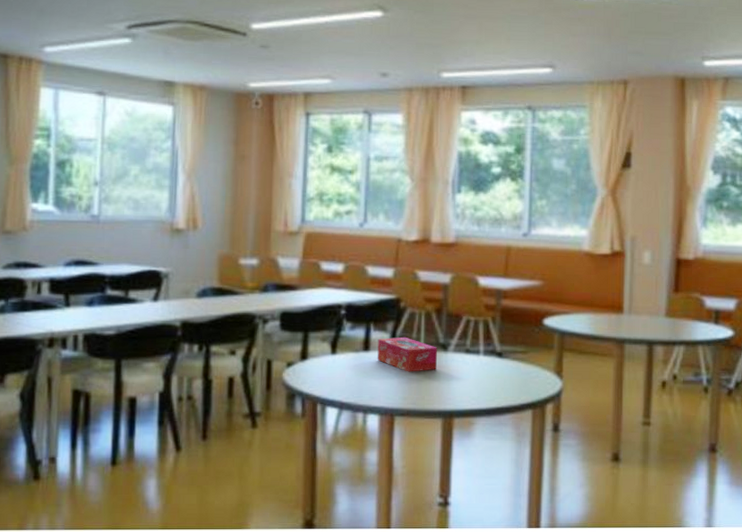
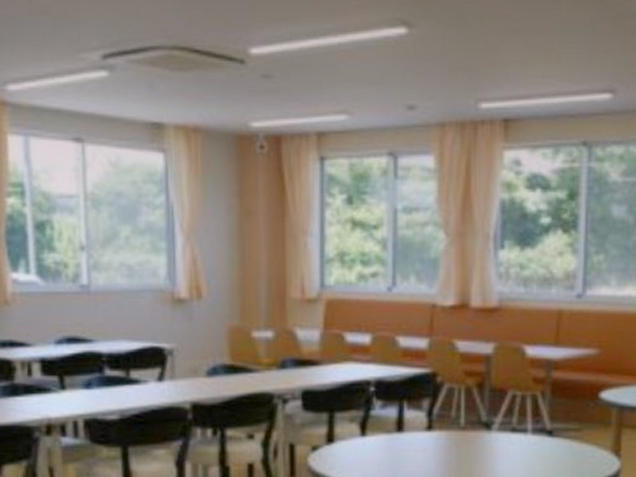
tissue box: present [377,336,438,372] -> none [412,415,480,454]

